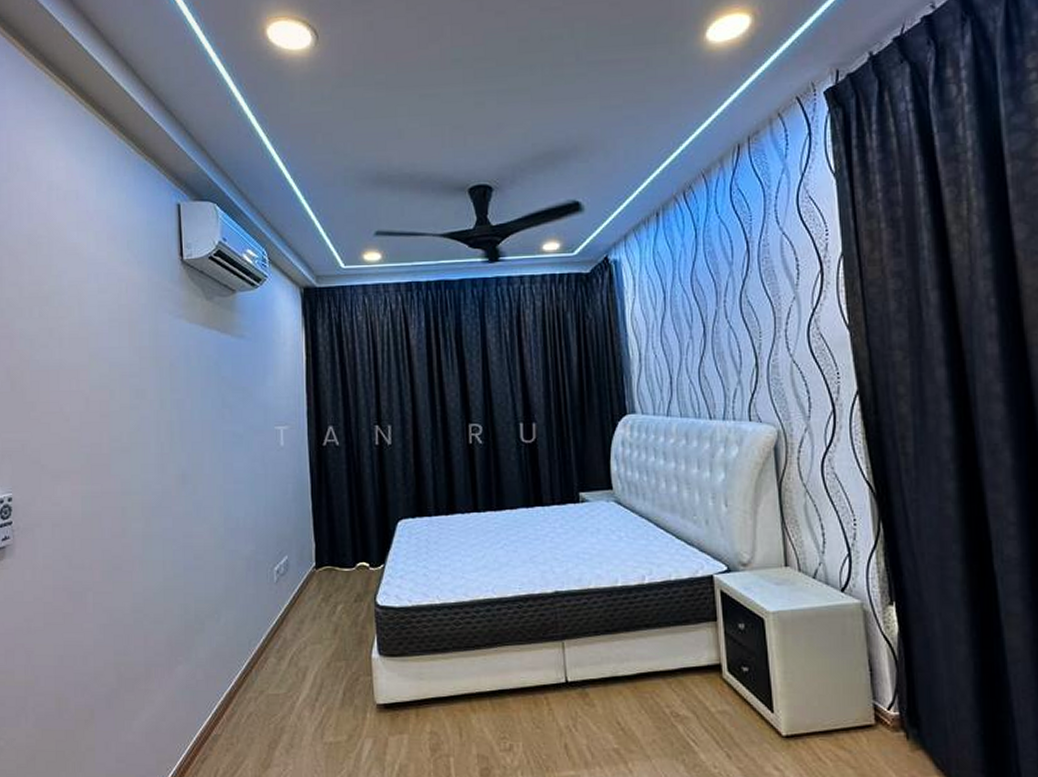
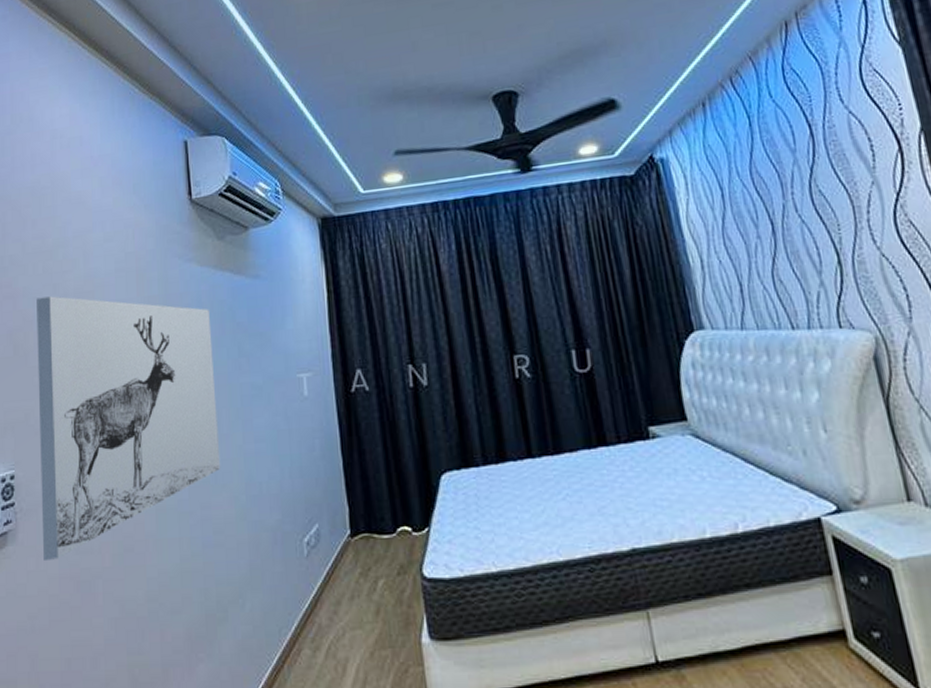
wall art: none [33,339,203,574] -> present [36,296,221,562]

